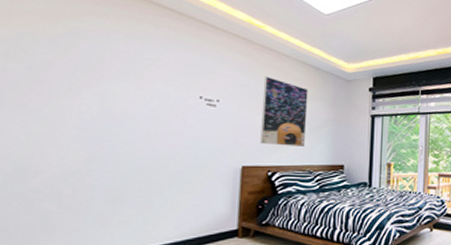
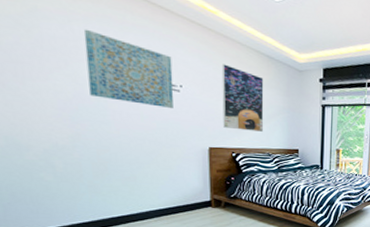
wall art: none [117,47,212,124] -> present [83,29,174,108]

